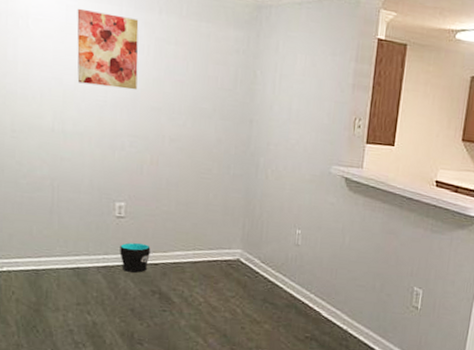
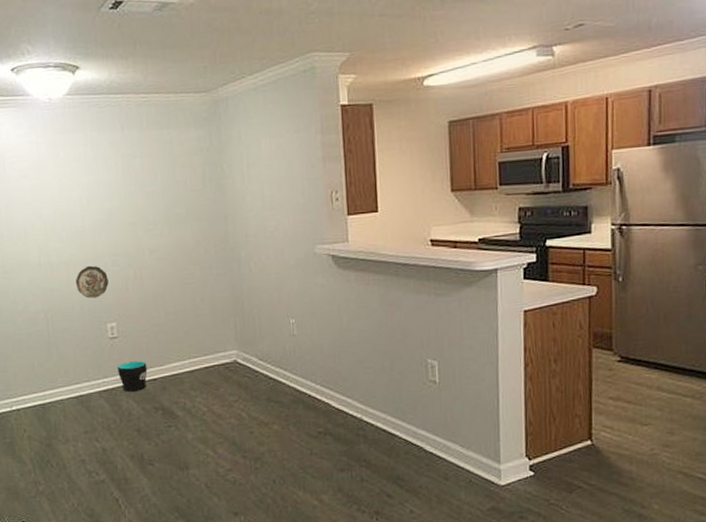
wall art: present [77,8,139,90] -> none [46,141,111,214]
decorative plate: none [88,141,124,175] -> present [75,265,109,299]

